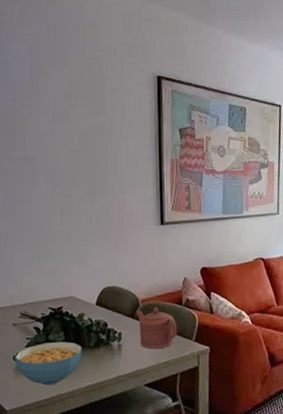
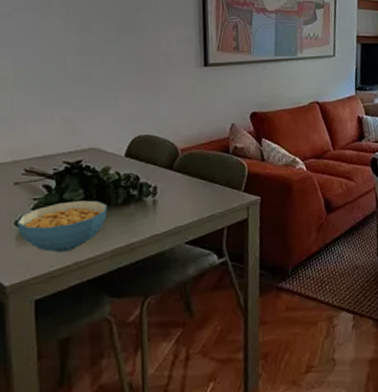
teapot: present [136,307,178,349] -> none [175,156,224,203]

